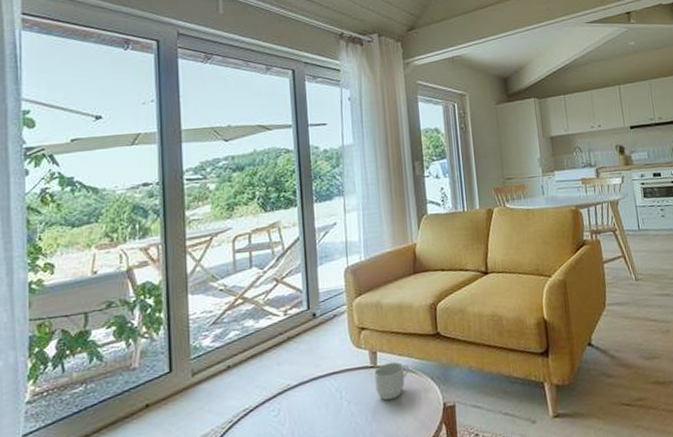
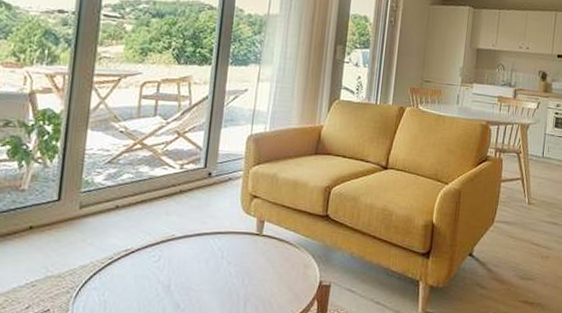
mug: present [374,362,410,401] -> none [257,233,294,269]

